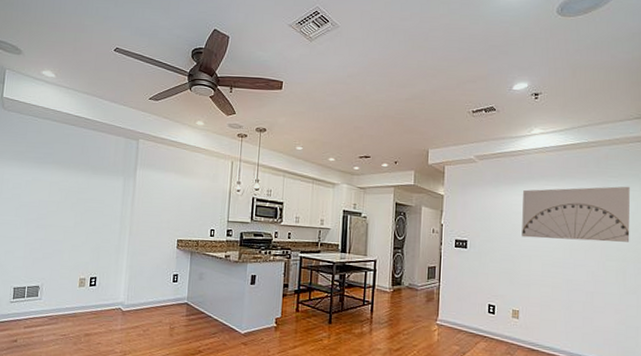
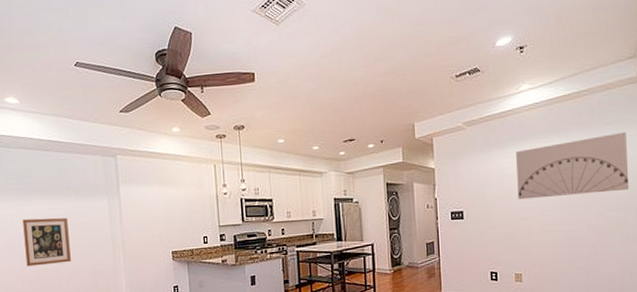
wall art: none [32,188,81,236] -> present [22,218,71,267]

